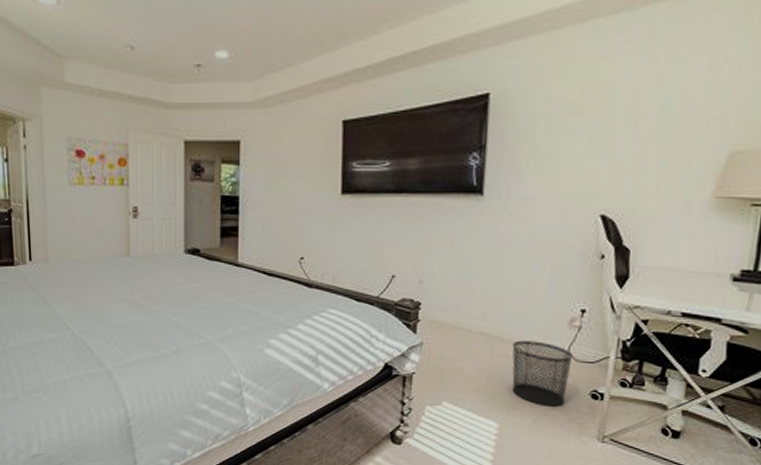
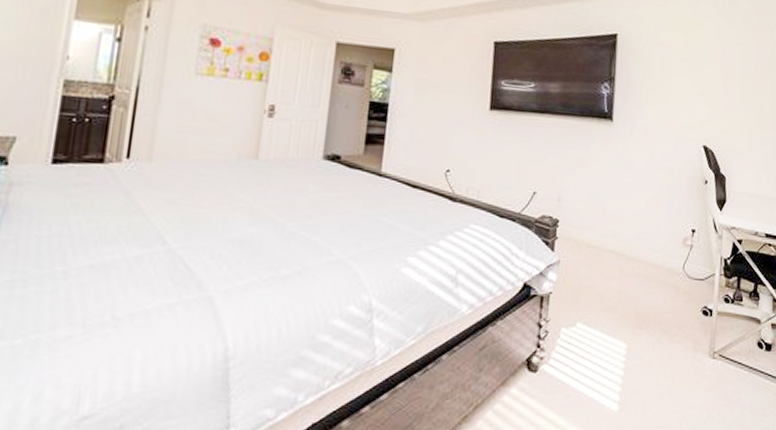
waste bin: present [512,340,573,407] -> none [637,258,687,324]

